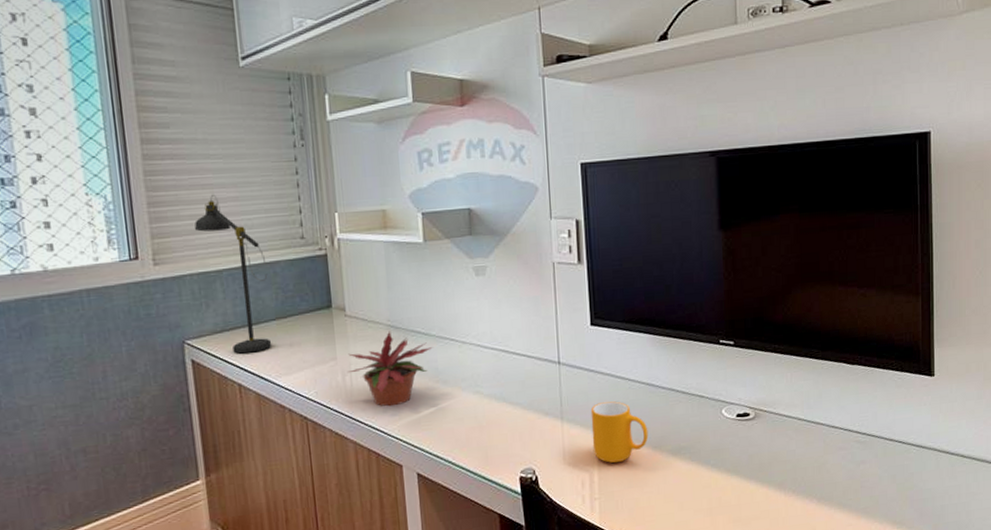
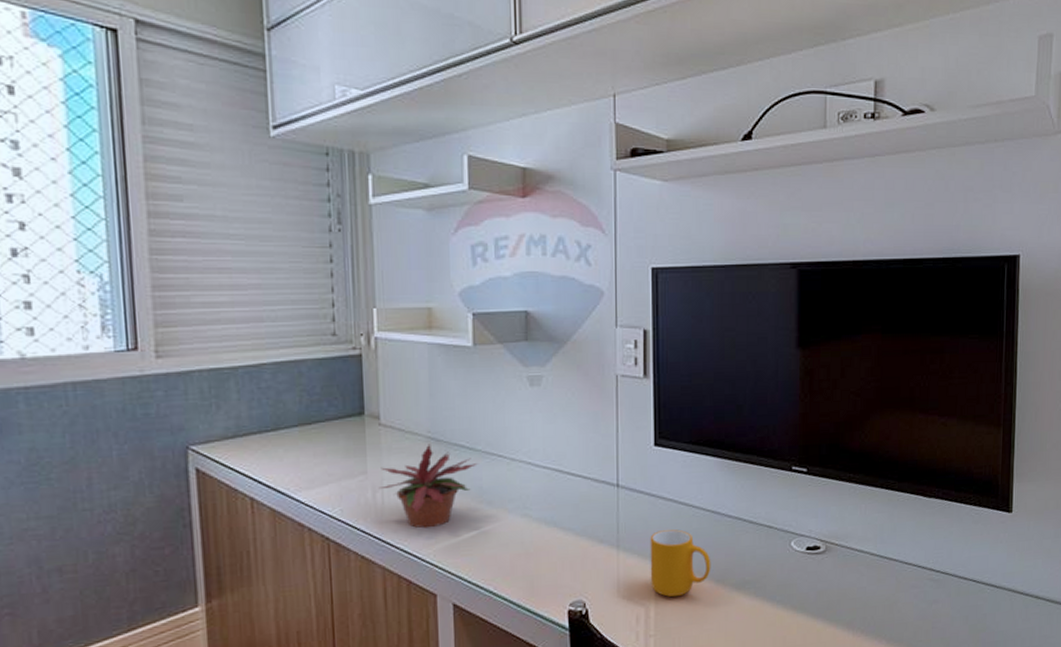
desk lamp: present [194,194,272,354] -> none [206,279,293,463]

